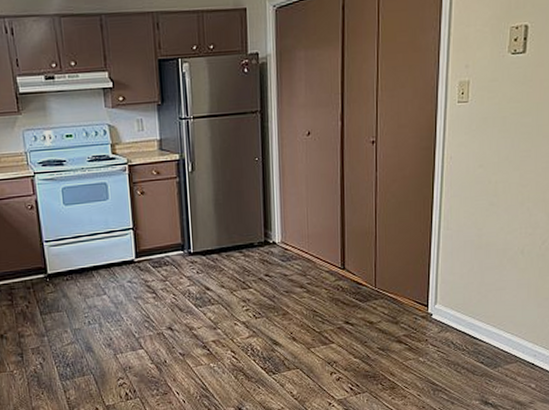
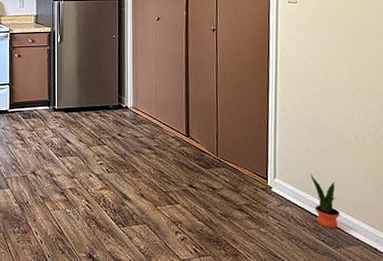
potted plant: none [472,295,500,349] -> present [310,173,340,228]

